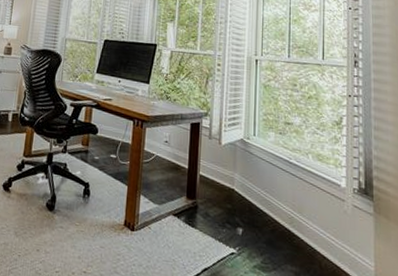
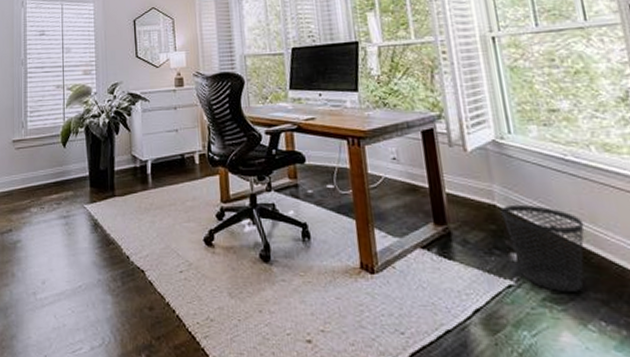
wastebasket: none [236,191,293,264] -> present [500,205,584,293]

